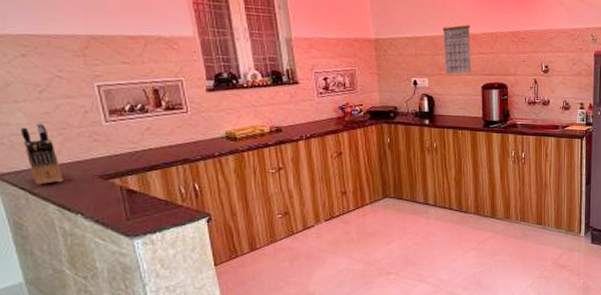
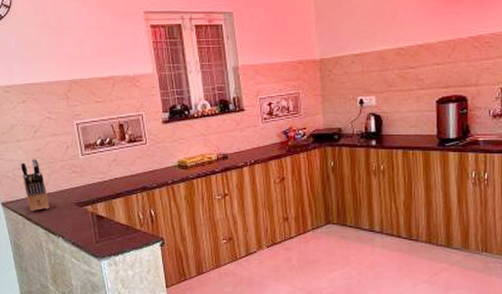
calendar: present [442,19,472,75] -> none [392,29,425,91]

